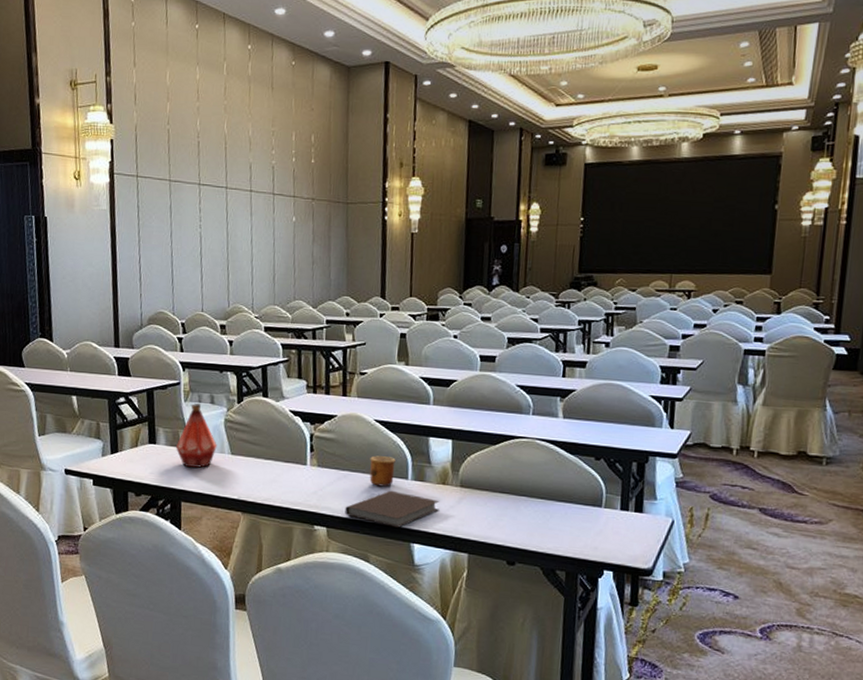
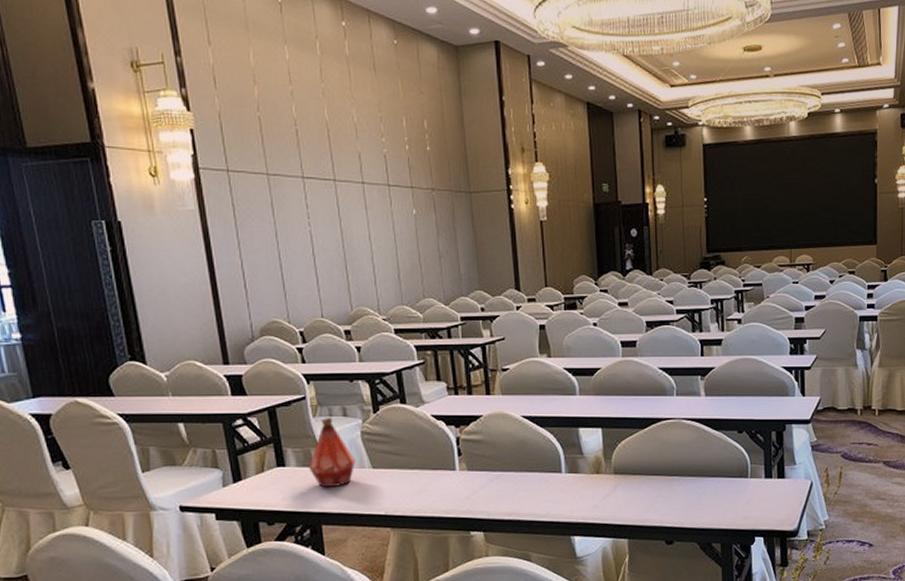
notebook: present [345,490,440,528] -> none [501,486,596,523]
cup: present [369,455,396,487] -> none [521,452,548,483]

